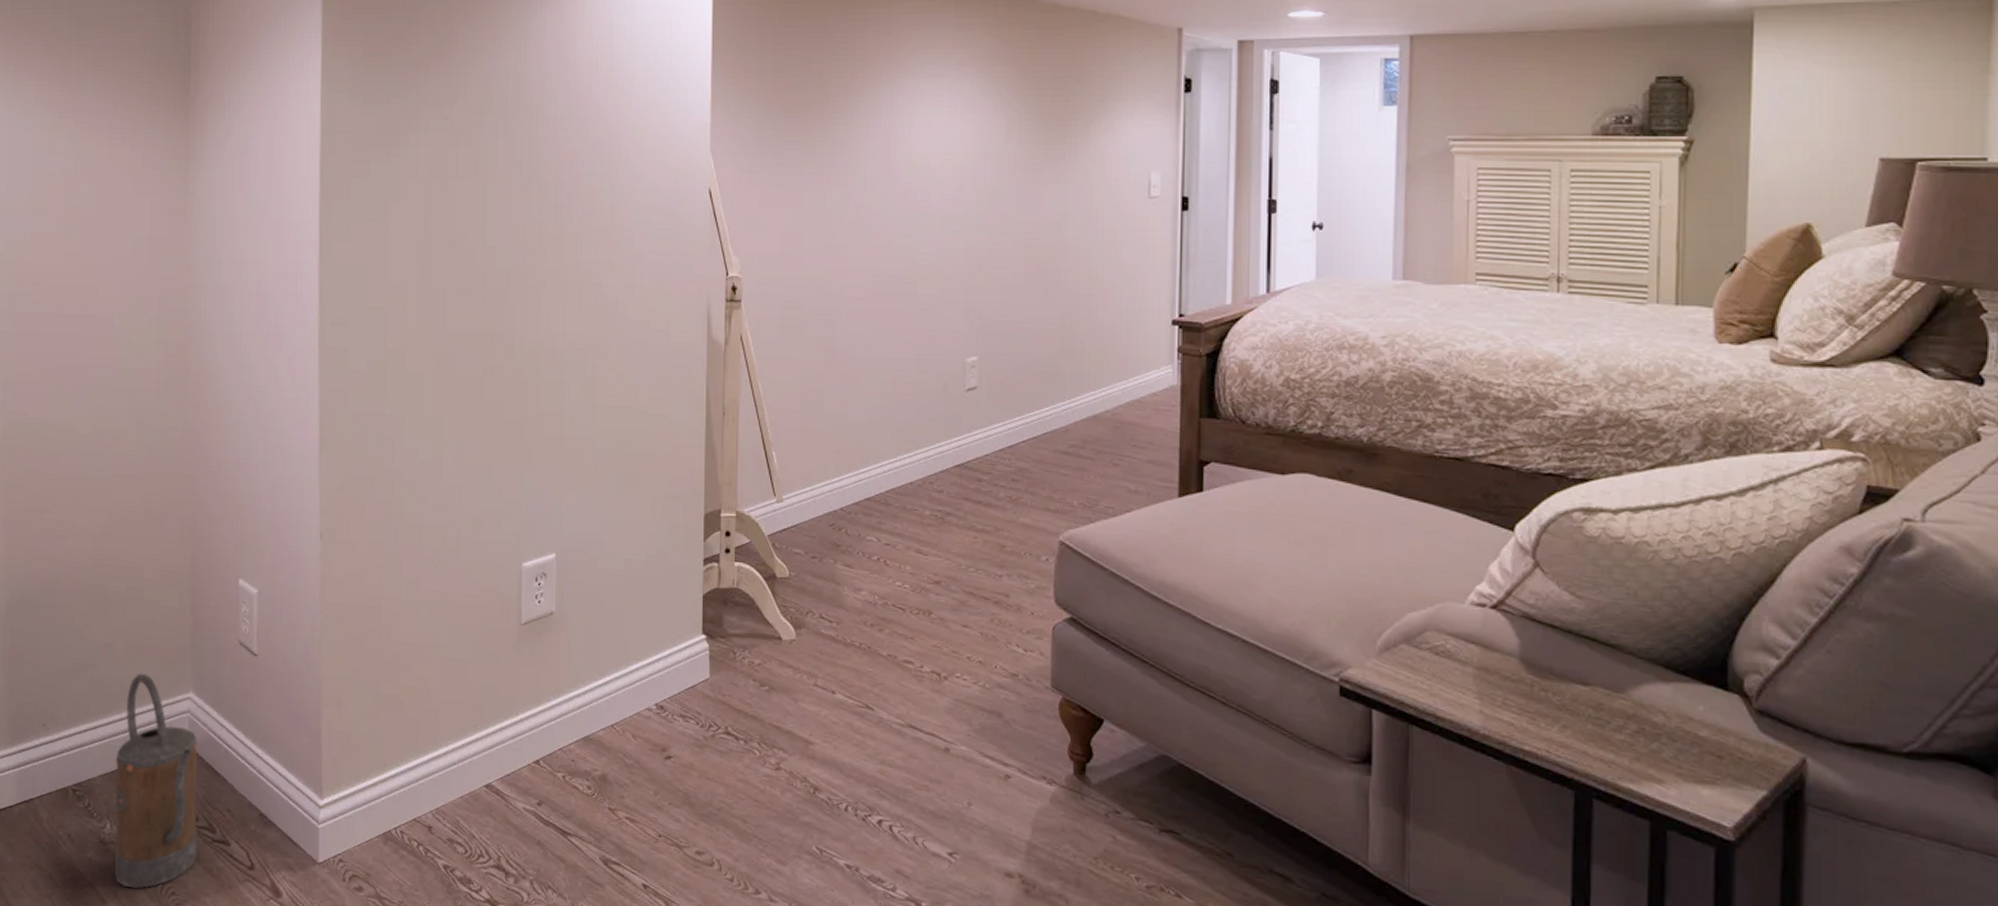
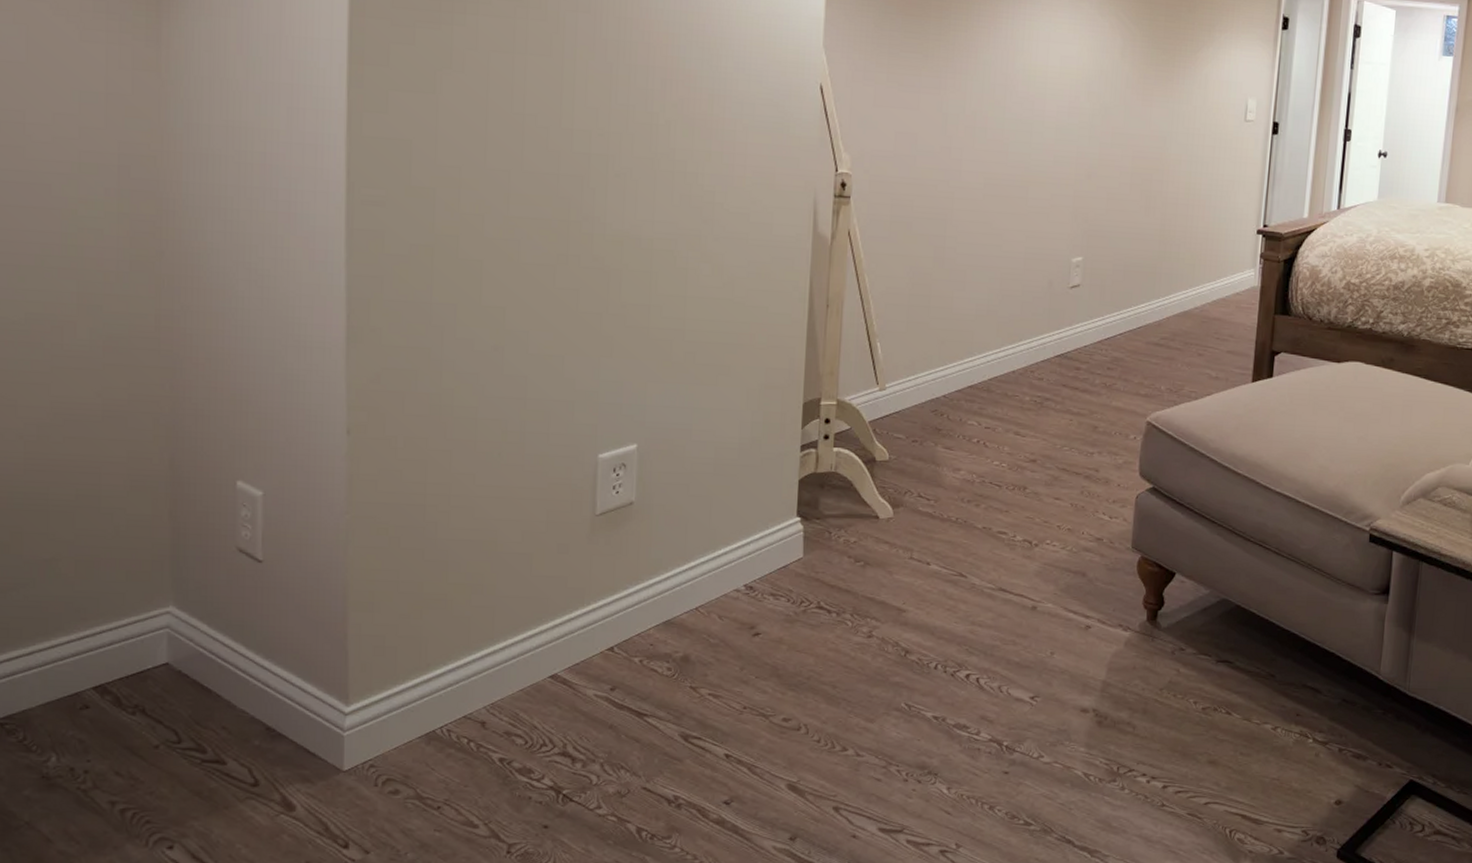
watering can: present [114,673,198,889] -> none [62,589,182,823]

